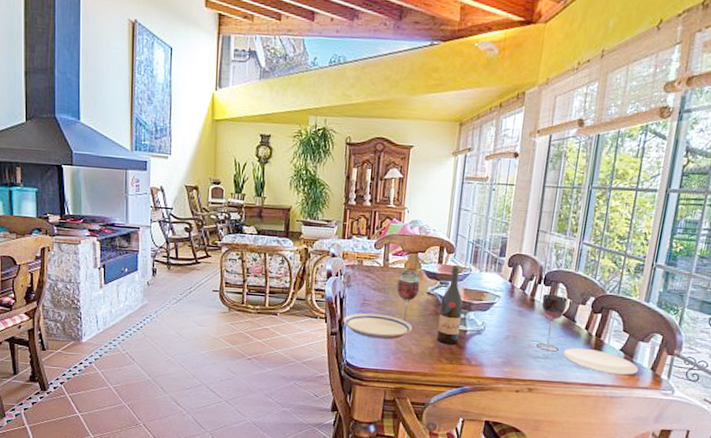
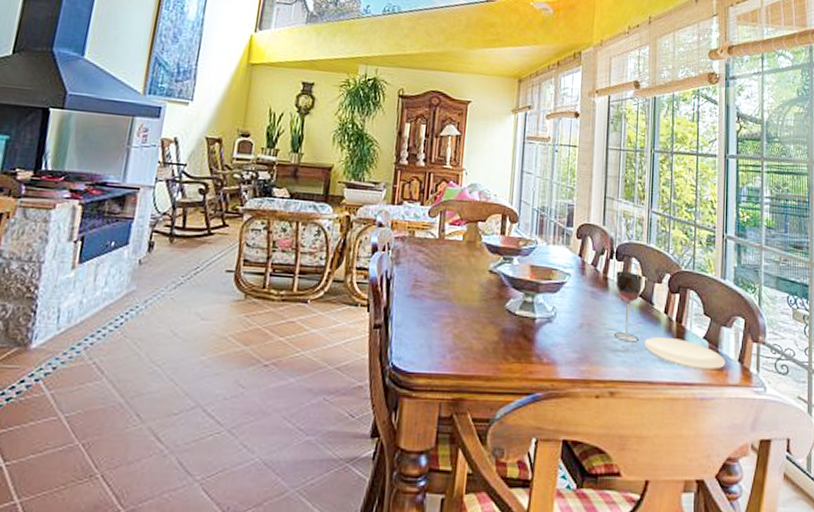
plate: present [343,312,413,340] -> none [389,297,473,333]
wineglass: present [396,270,420,329] -> none [454,243,481,318]
wine bottle: present [436,265,463,345] -> none [501,237,530,338]

